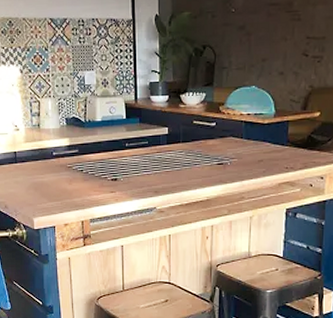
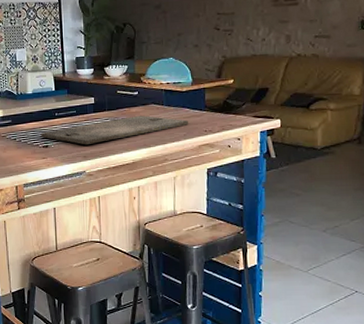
cutting board: none [109,148,268,180] -> present [40,115,188,145]

